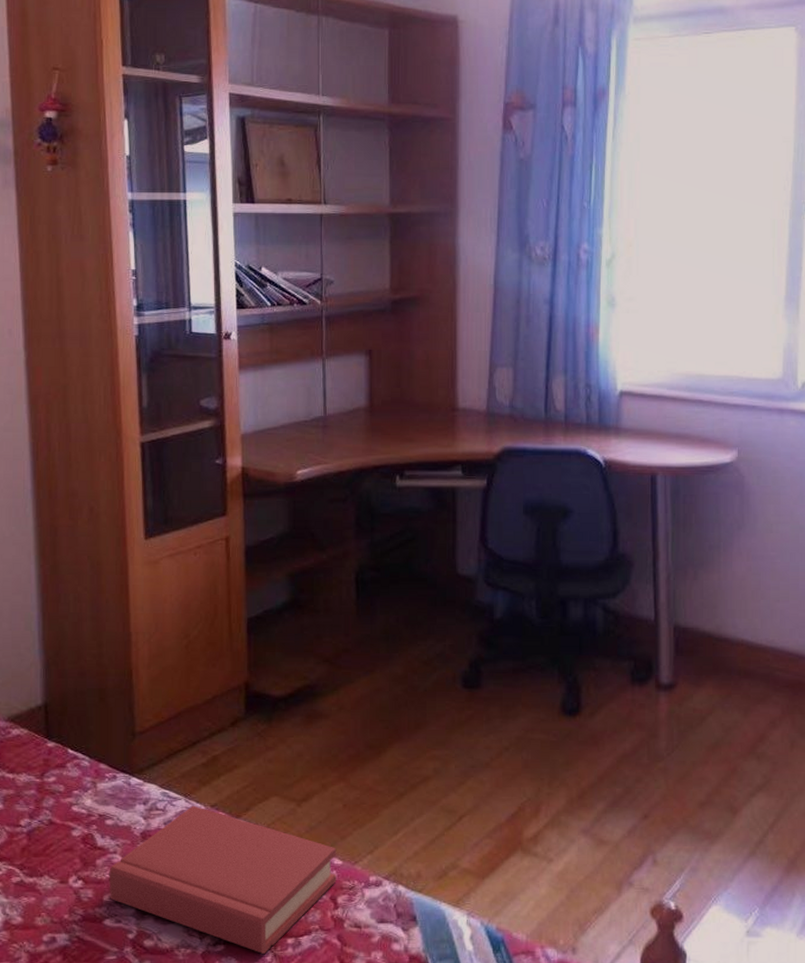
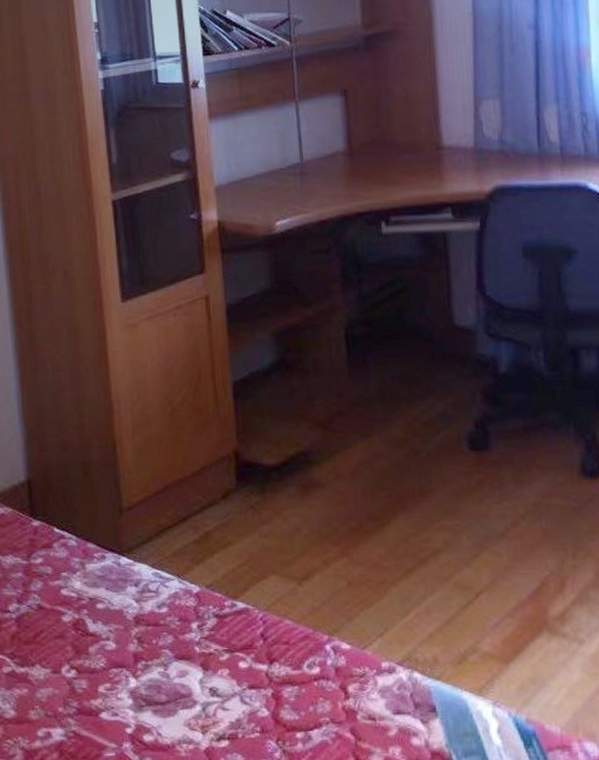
hardback book: present [109,805,337,954] -> none [102,586,346,750]

